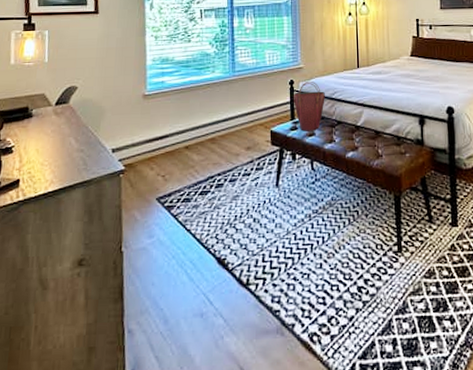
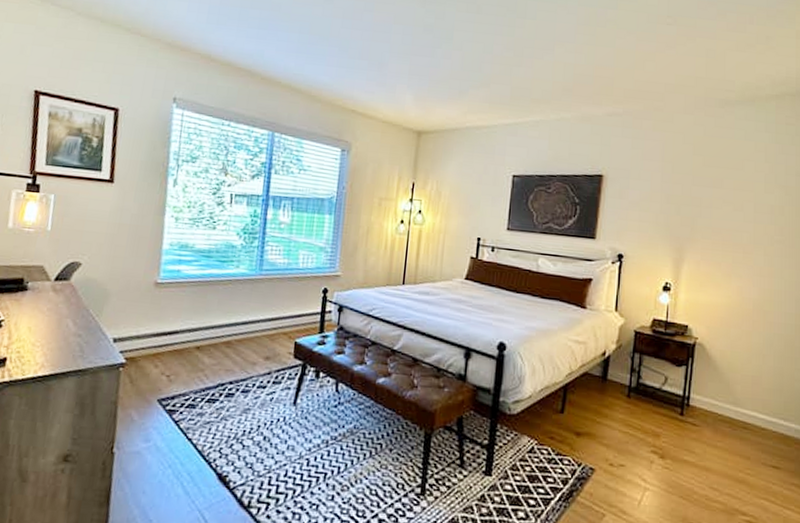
handbag: present [293,80,325,131] -> none [324,291,362,349]

